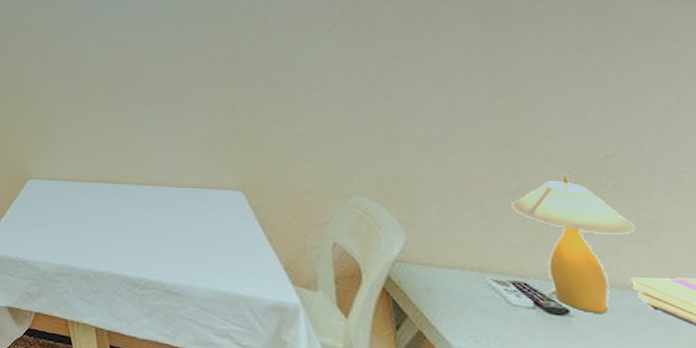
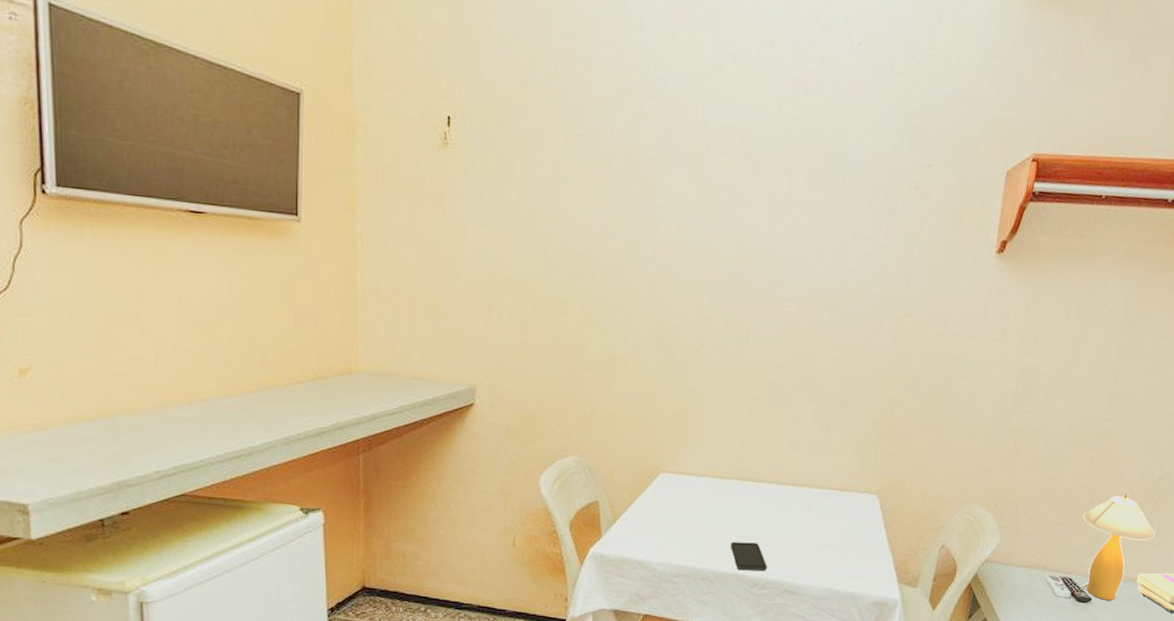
mobile phone: none [103,241,144,270] -> present [731,542,767,571]

